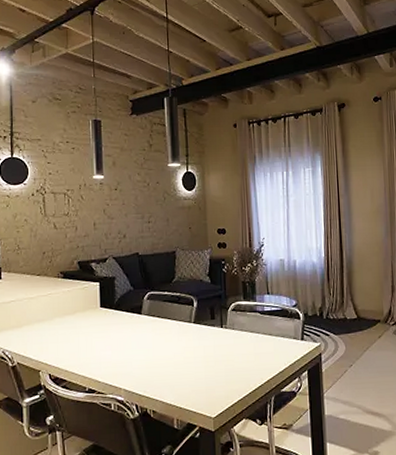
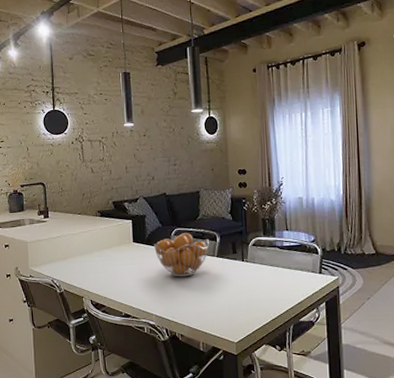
fruit basket: none [124,297,186,346] -> present [154,233,210,277]

